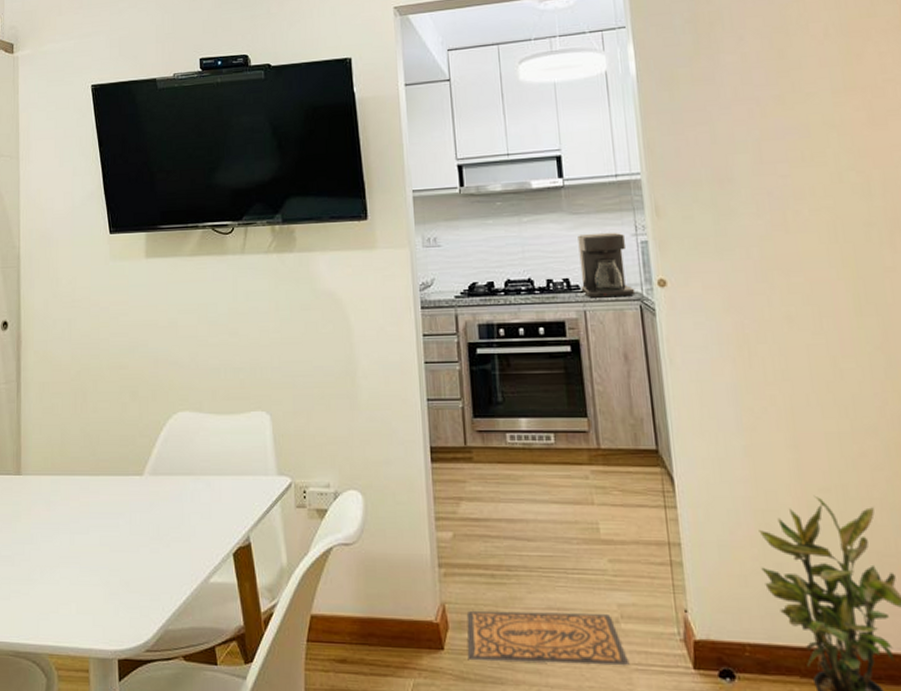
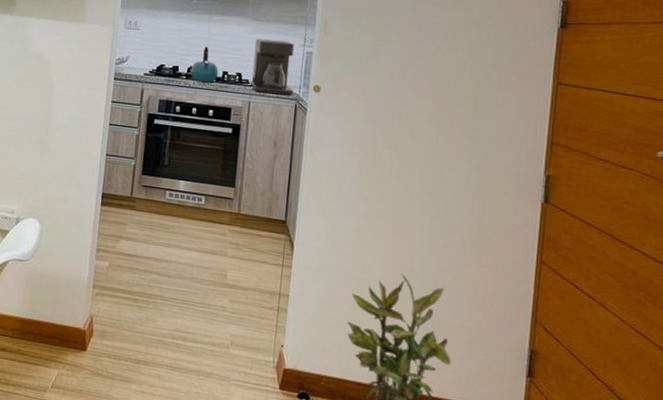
doormat: present [467,611,630,666] -> none [104,324,231,380]
kettle: none [508,253,542,296] -> present [190,46,219,83]

